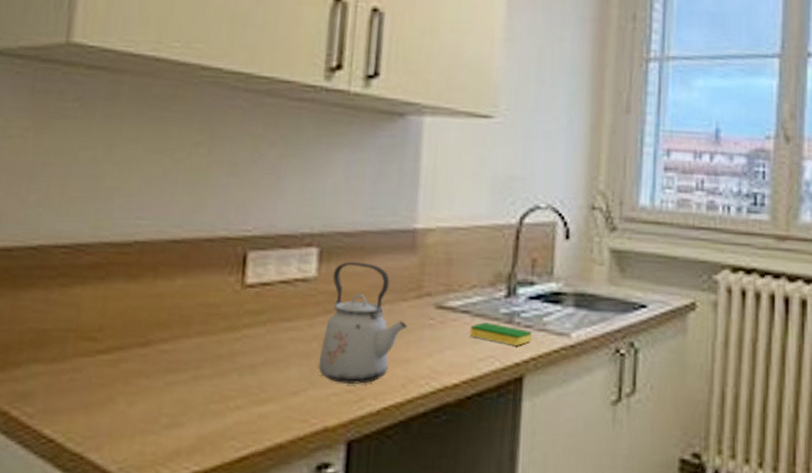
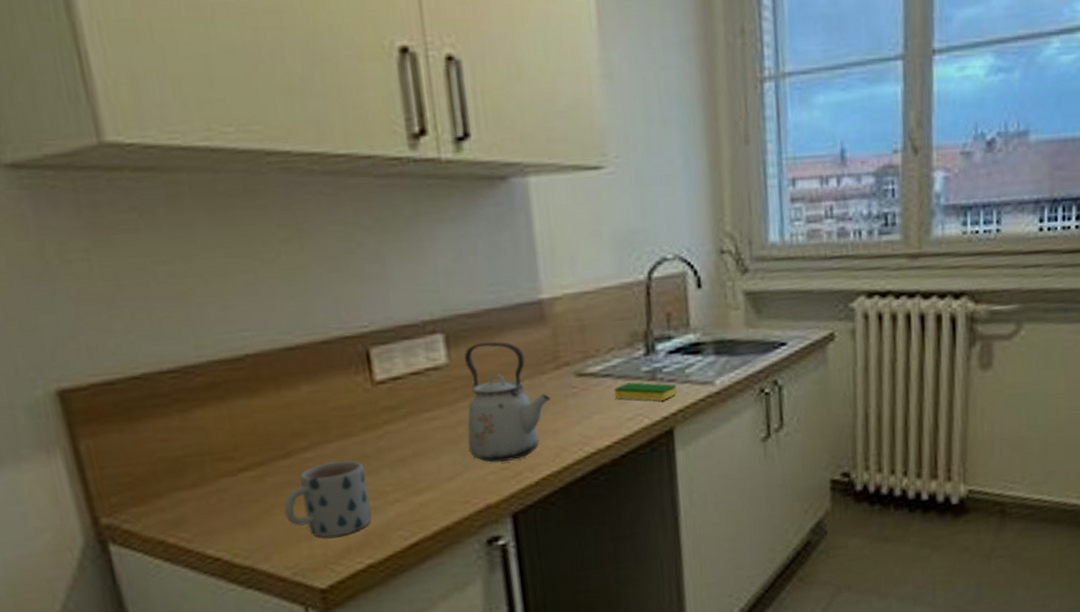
mug: none [127,357,214,436] -> present [284,460,371,538]

